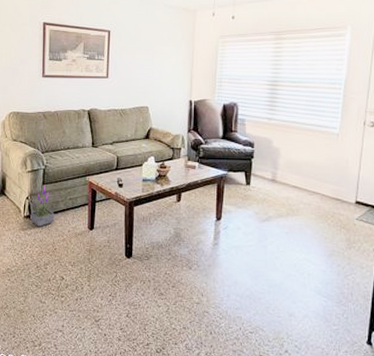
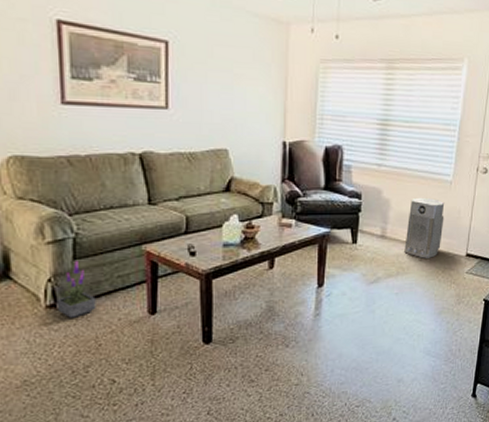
air purifier: none [294,147,332,203] -> present [404,197,445,258]

